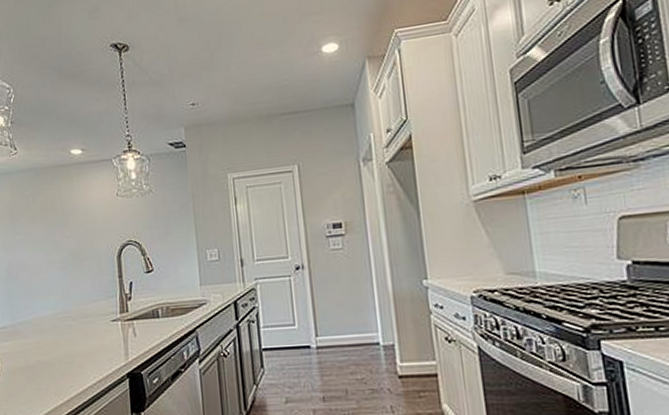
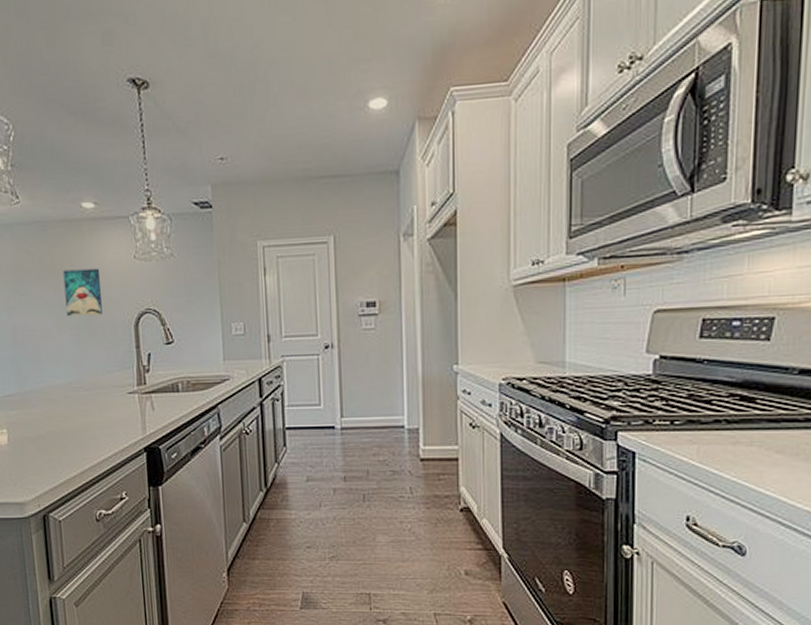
wall art: none [53,206,88,251] -> present [63,268,103,317]

